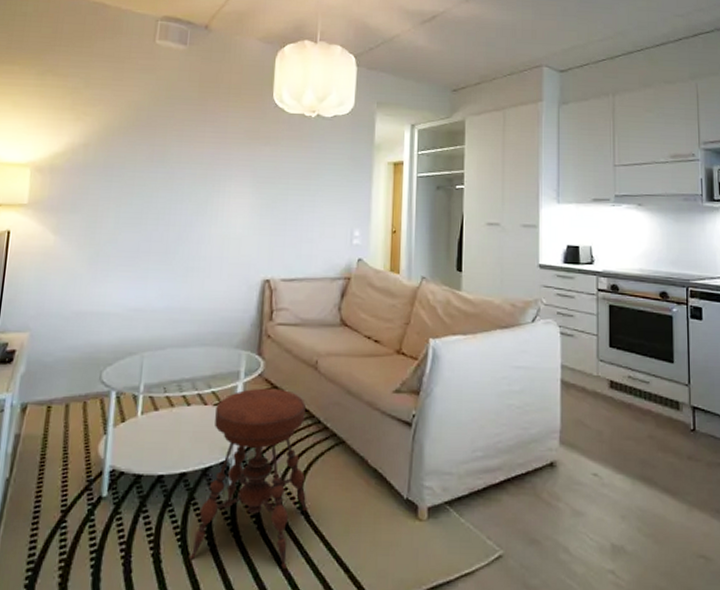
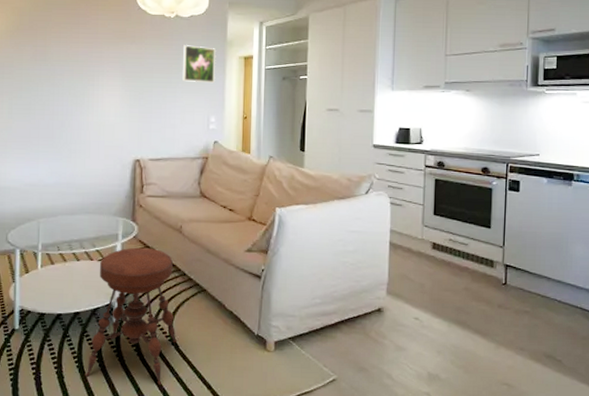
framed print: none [323,148,362,192] -> present [183,45,217,84]

